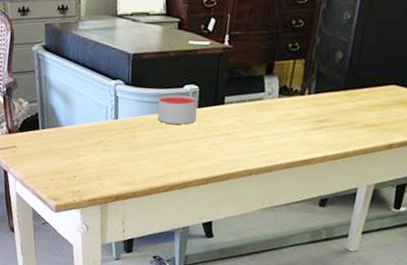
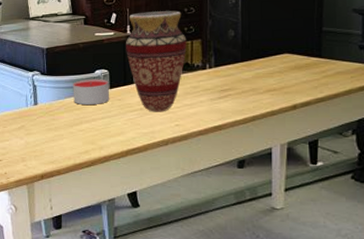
vase: none [220,20,290,140] -> present [126,10,187,112]

